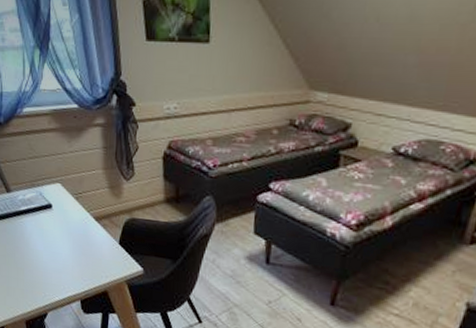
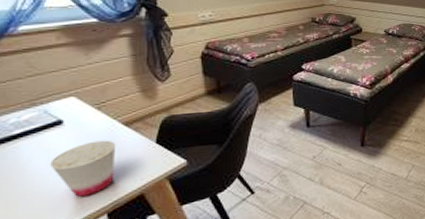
cup: none [43,229,89,280] -> present [50,140,117,197]

